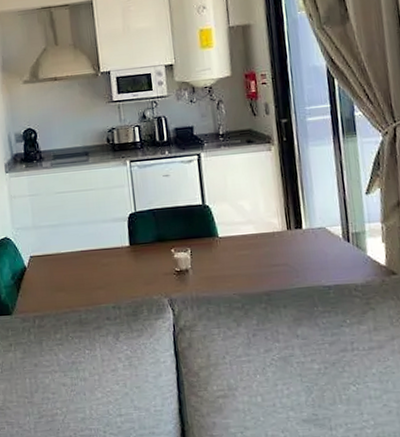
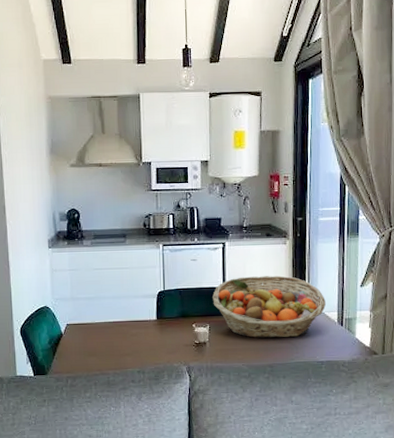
fruit basket: none [191,187,326,262] -> present [213,275,326,339]

